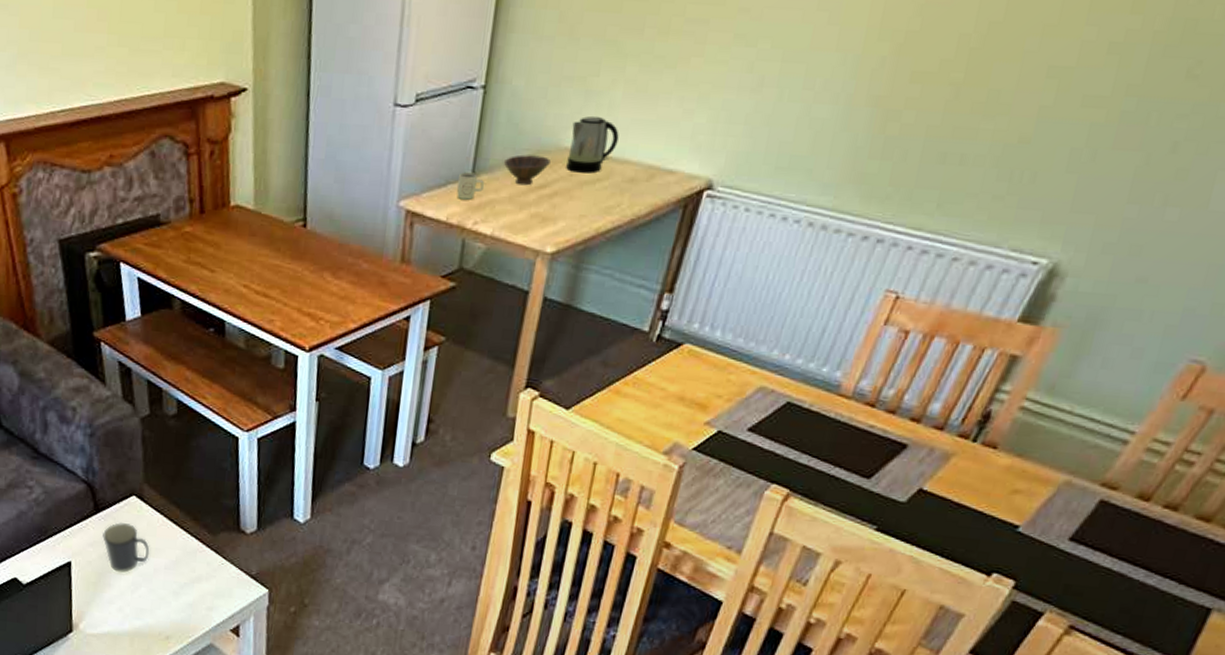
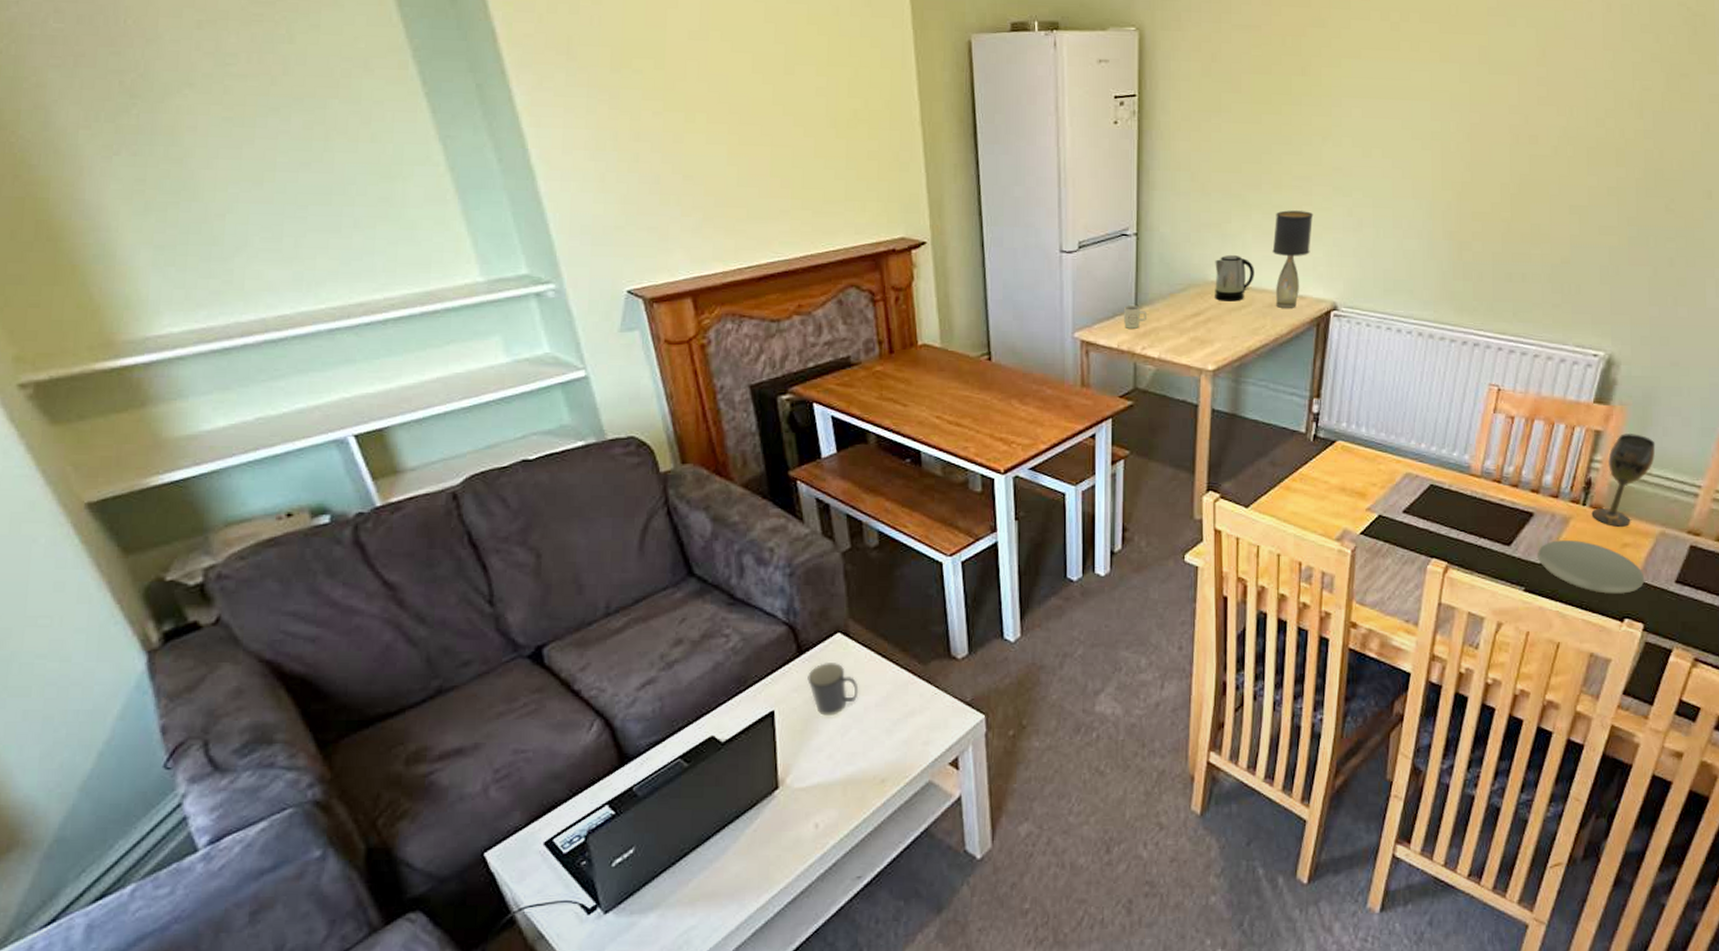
bowl: present [503,154,551,185] -> none [1161,288,1201,313]
table lamp: none [638,62,704,185] -> present [1272,210,1314,308]
plate: none [901,478,1031,546] -> present [1538,540,1645,594]
wine glass: none [981,361,1088,471] -> present [1591,434,1656,527]

